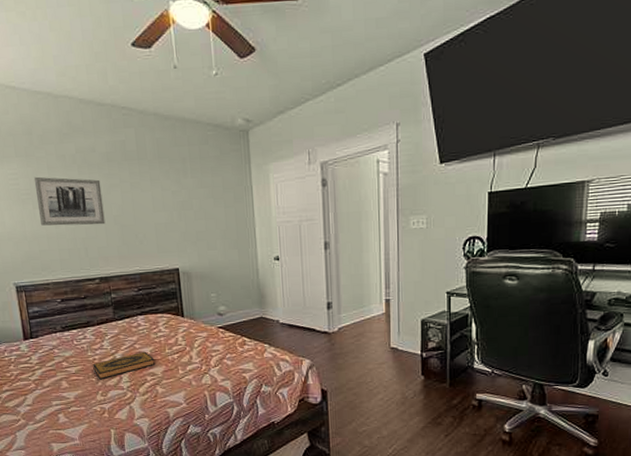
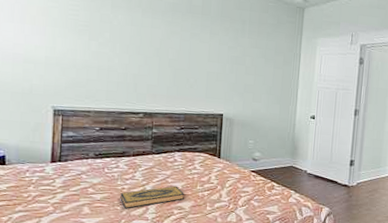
wall art: present [33,176,106,226] -> none [94,11,162,65]

